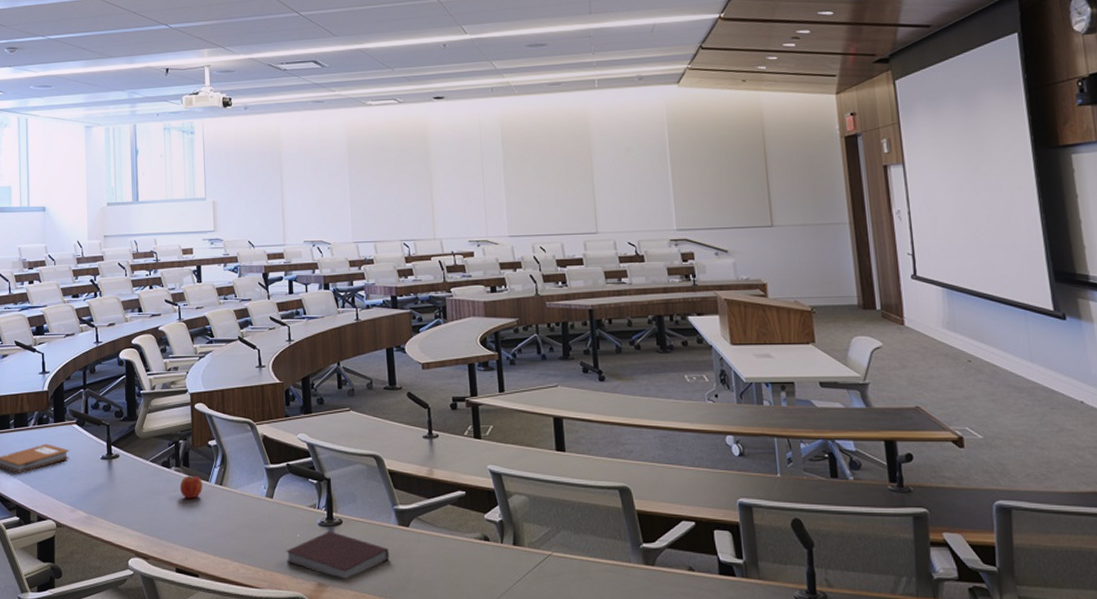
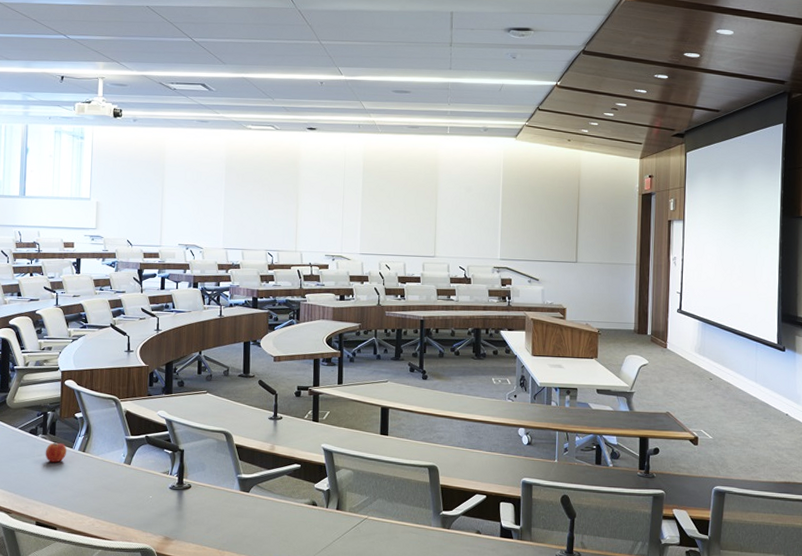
notebook: present [286,530,389,580] -> none [138,493,230,535]

